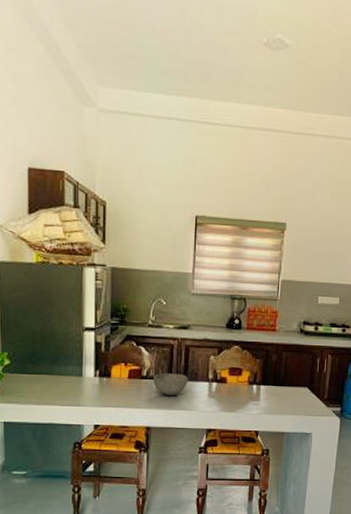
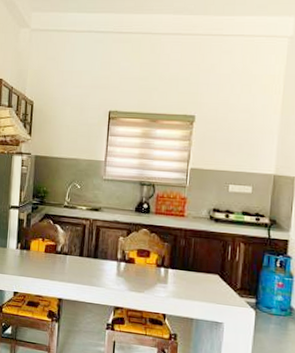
bowl: present [153,372,188,395] -> none [66,249,98,271]

